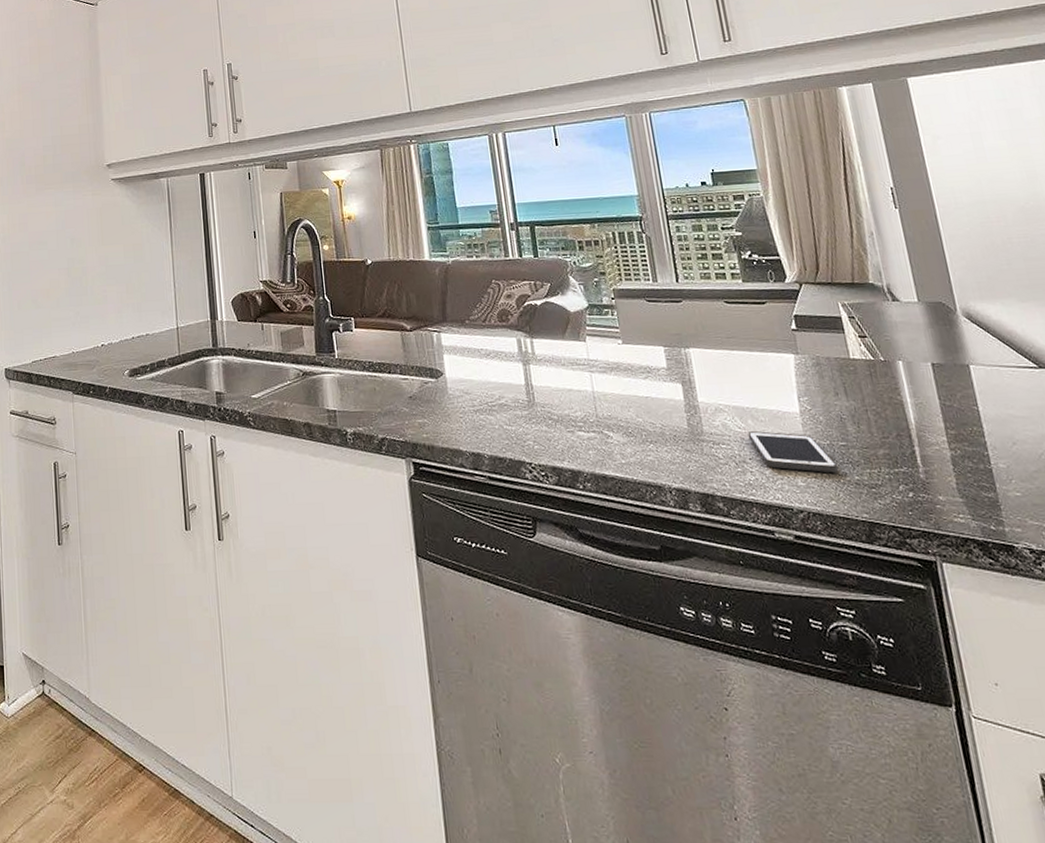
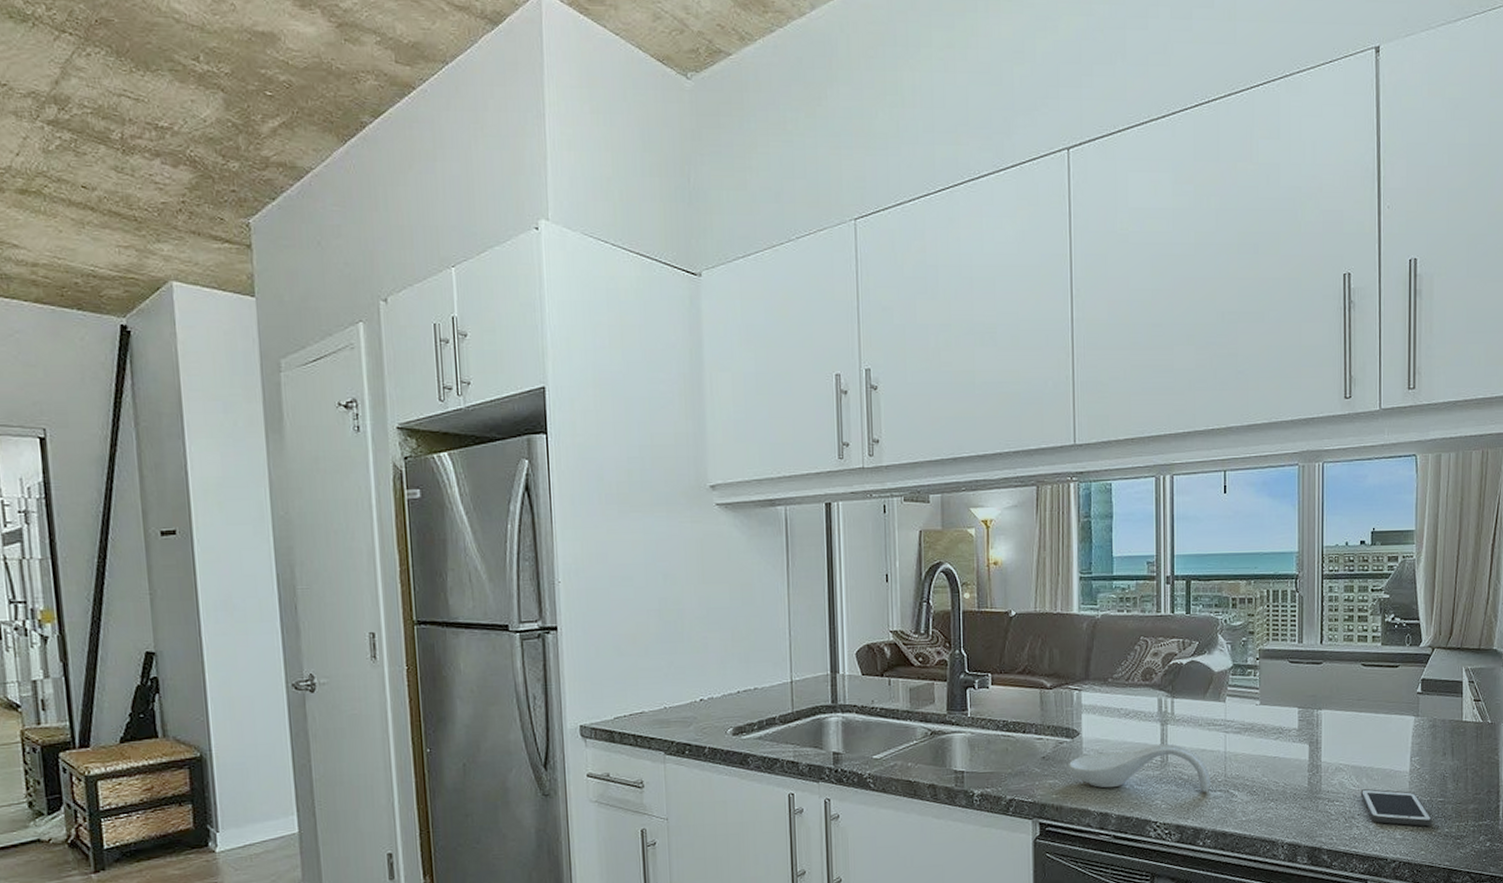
spoon rest: none [435,383,583,433] -> present [1068,743,1210,792]

